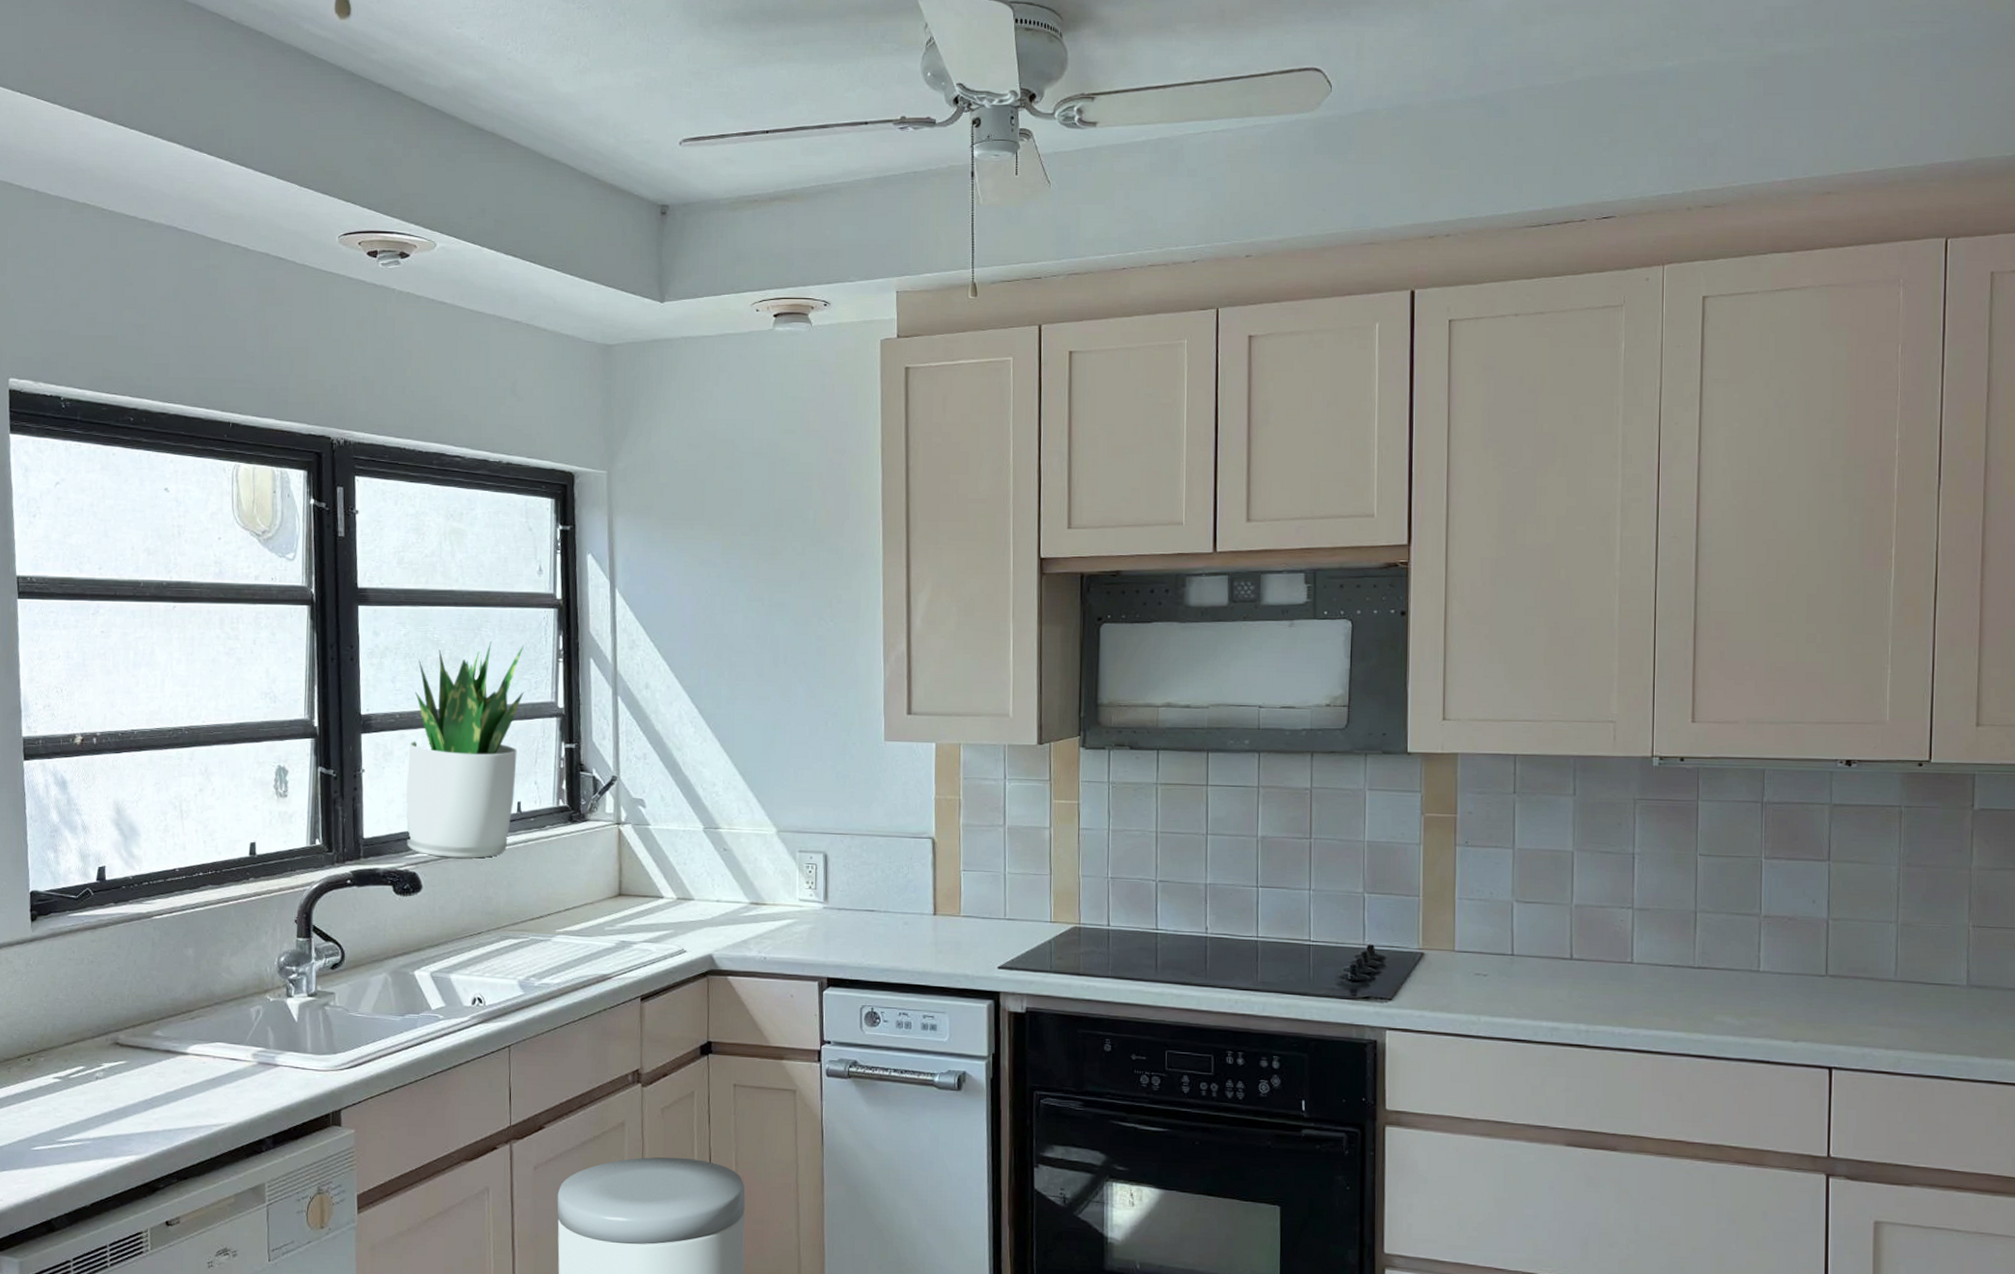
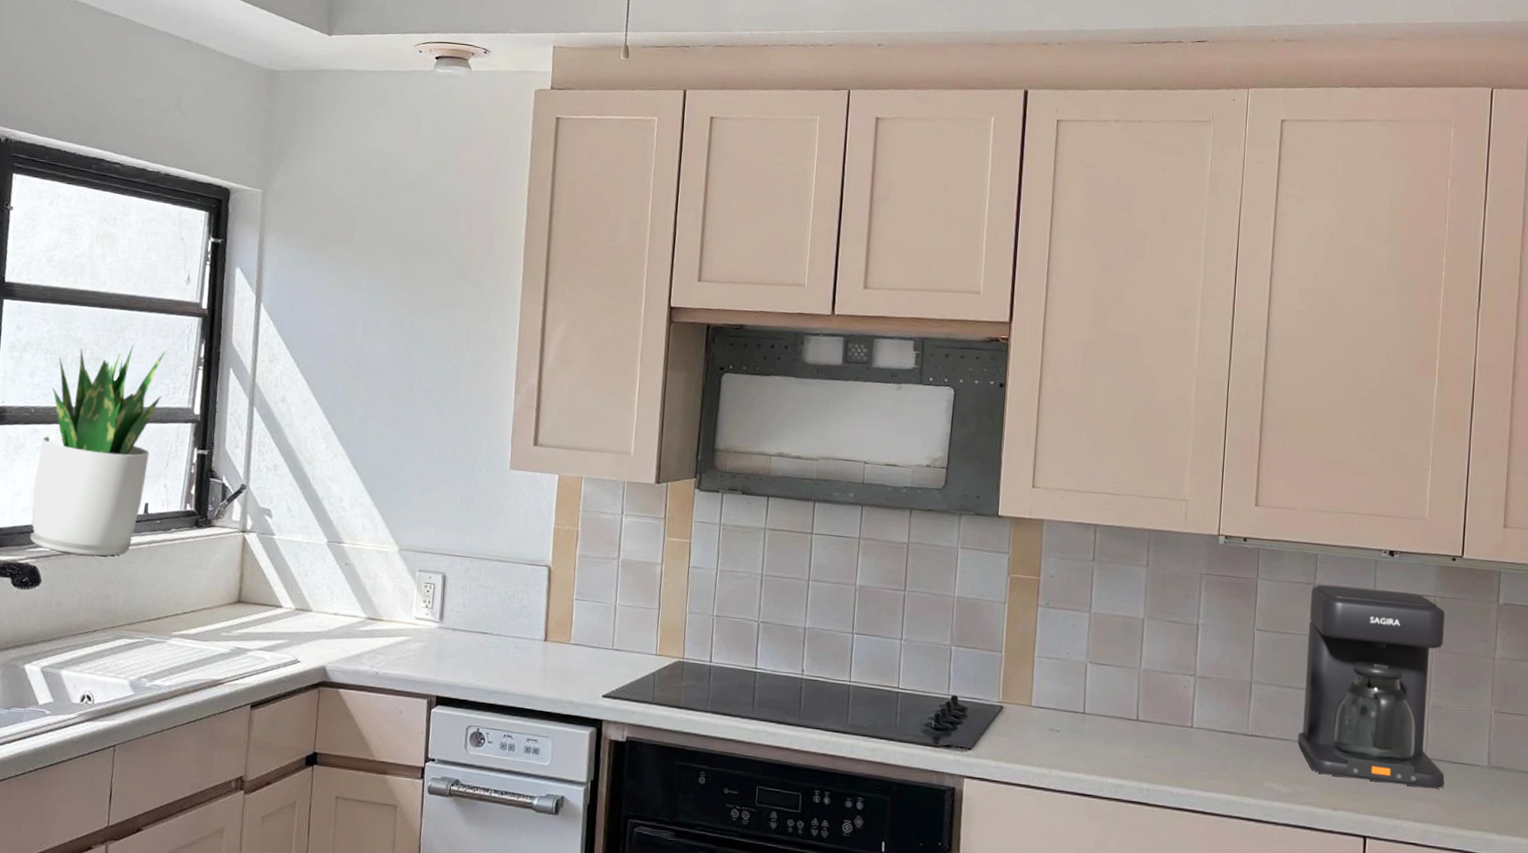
coffee maker: none [1750,802,1918,1013] -> present [1297,584,1445,789]

